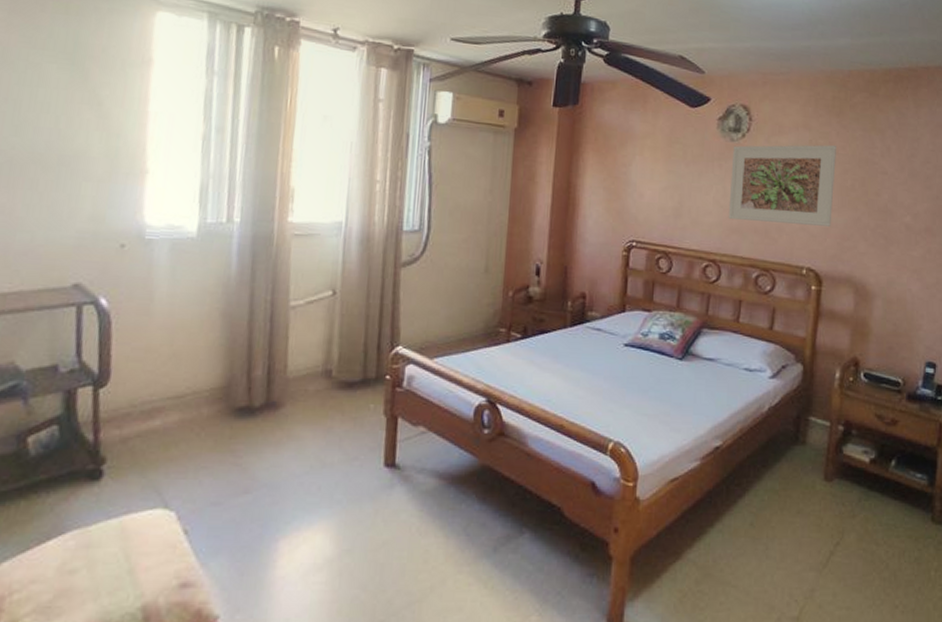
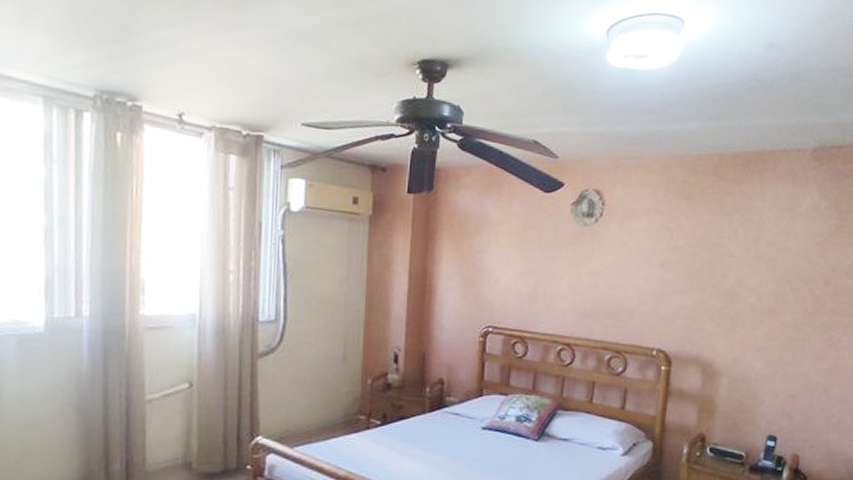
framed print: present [728,144,836,227] -> none [582,228,686,309]

